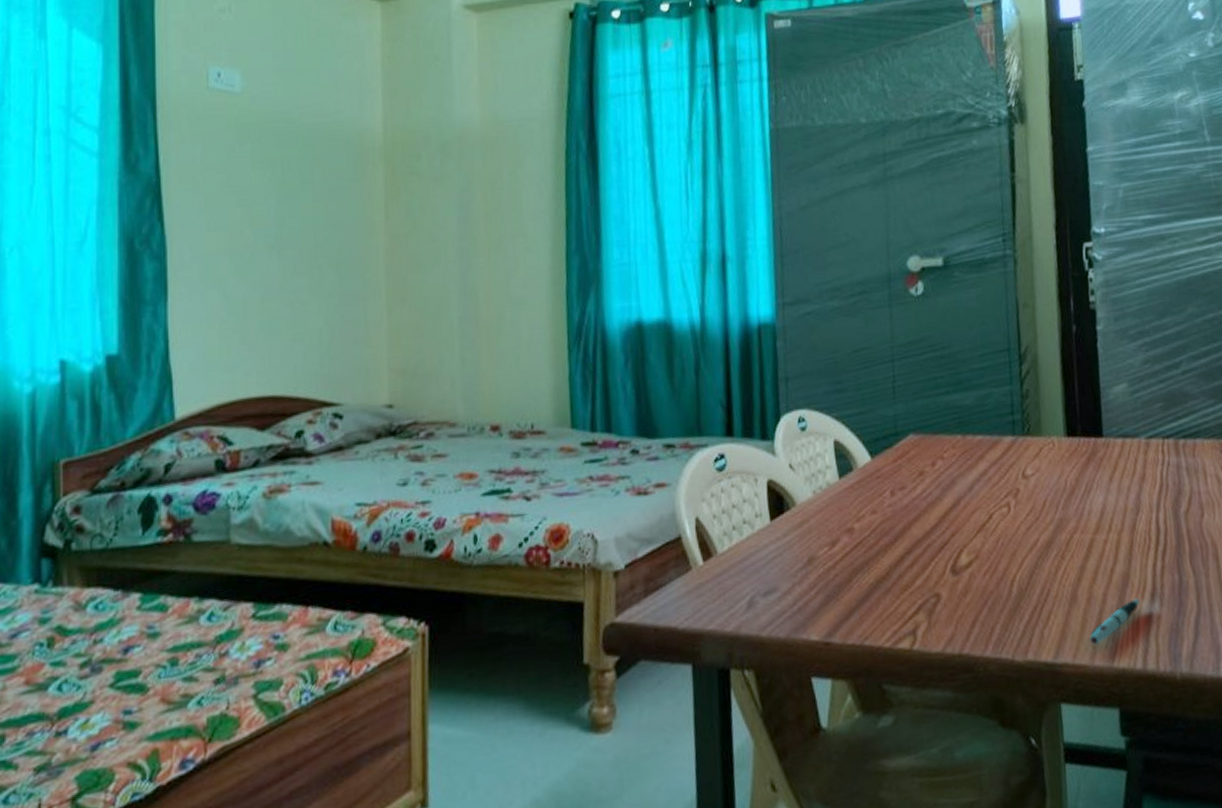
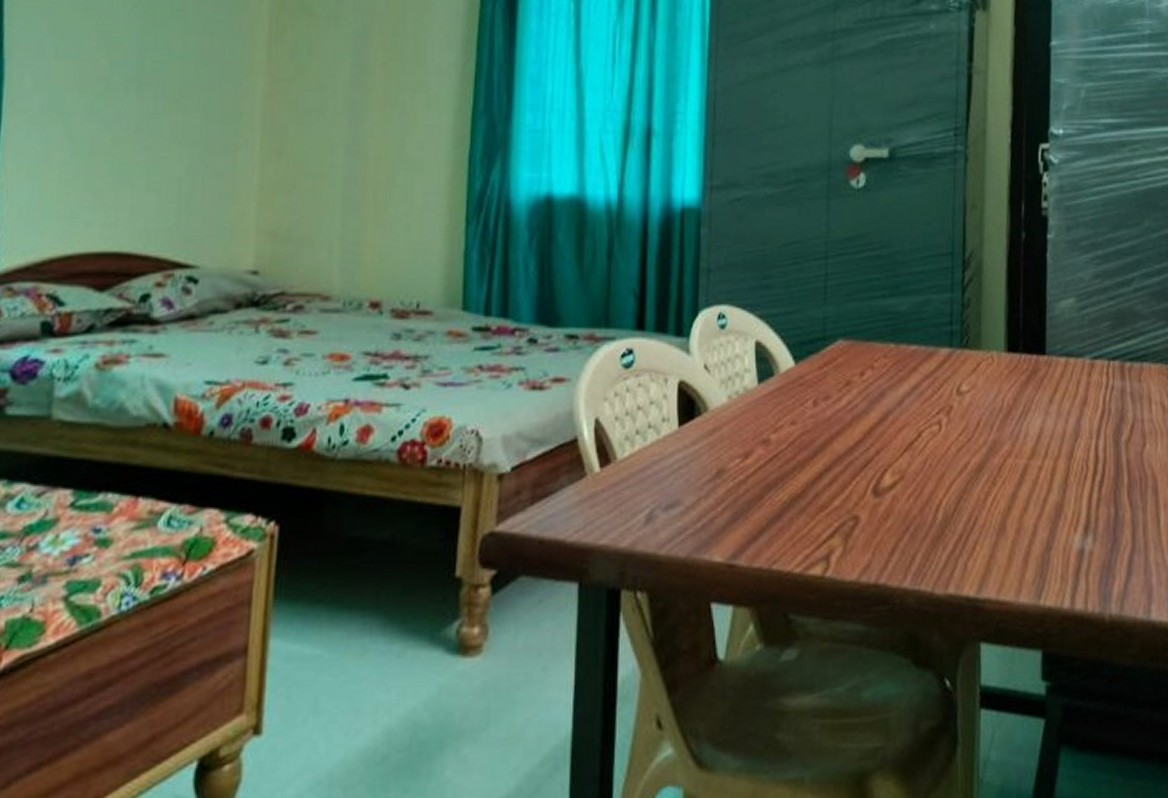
pen: present [1090,598,1140,646] -> none [1016,531,1073,581]

